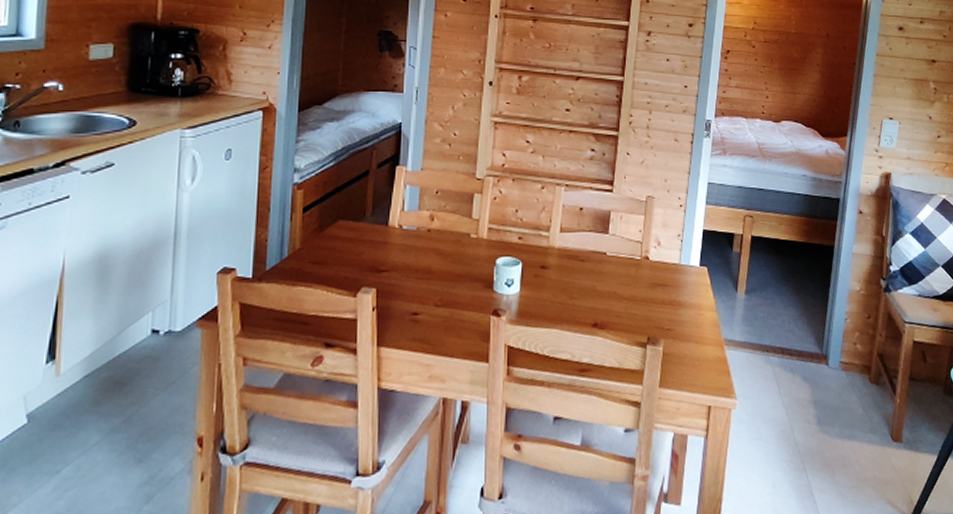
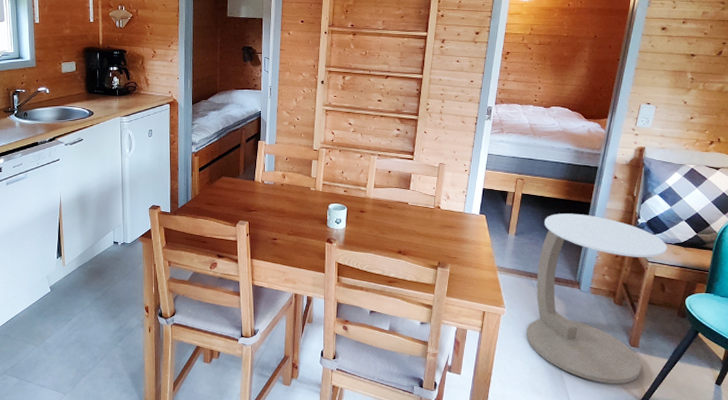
side table: none [764,261,925,499] -> present [526,213,667,384]

